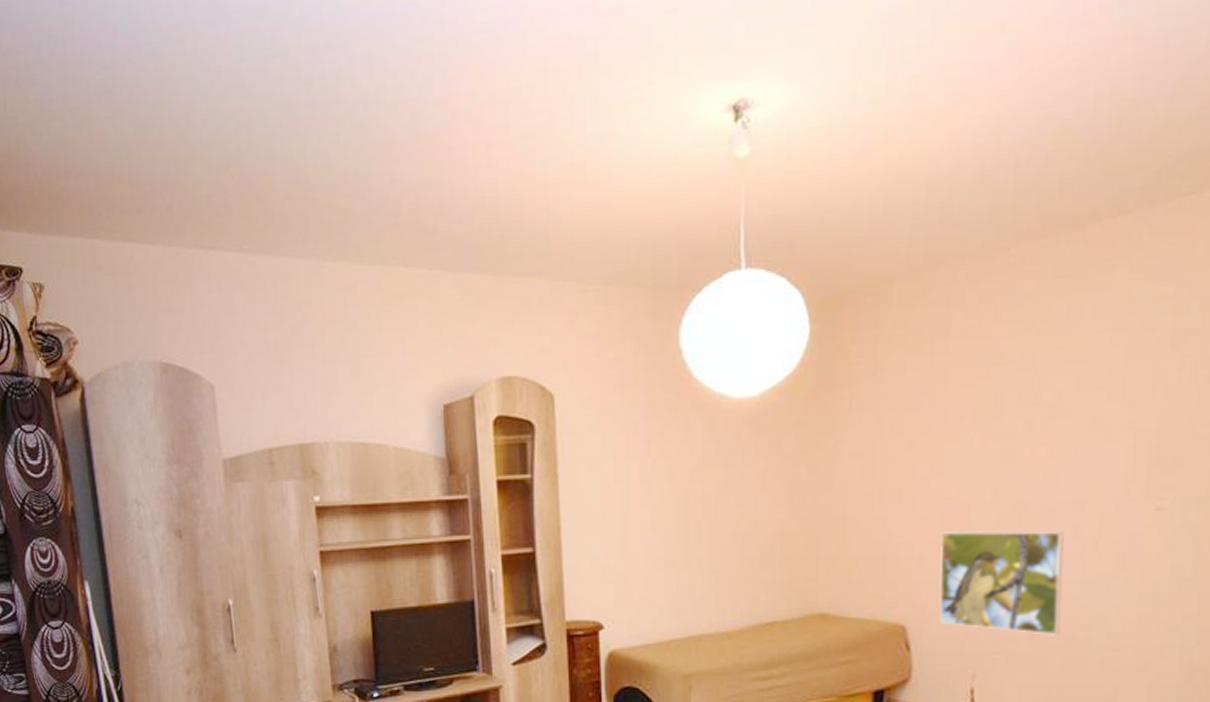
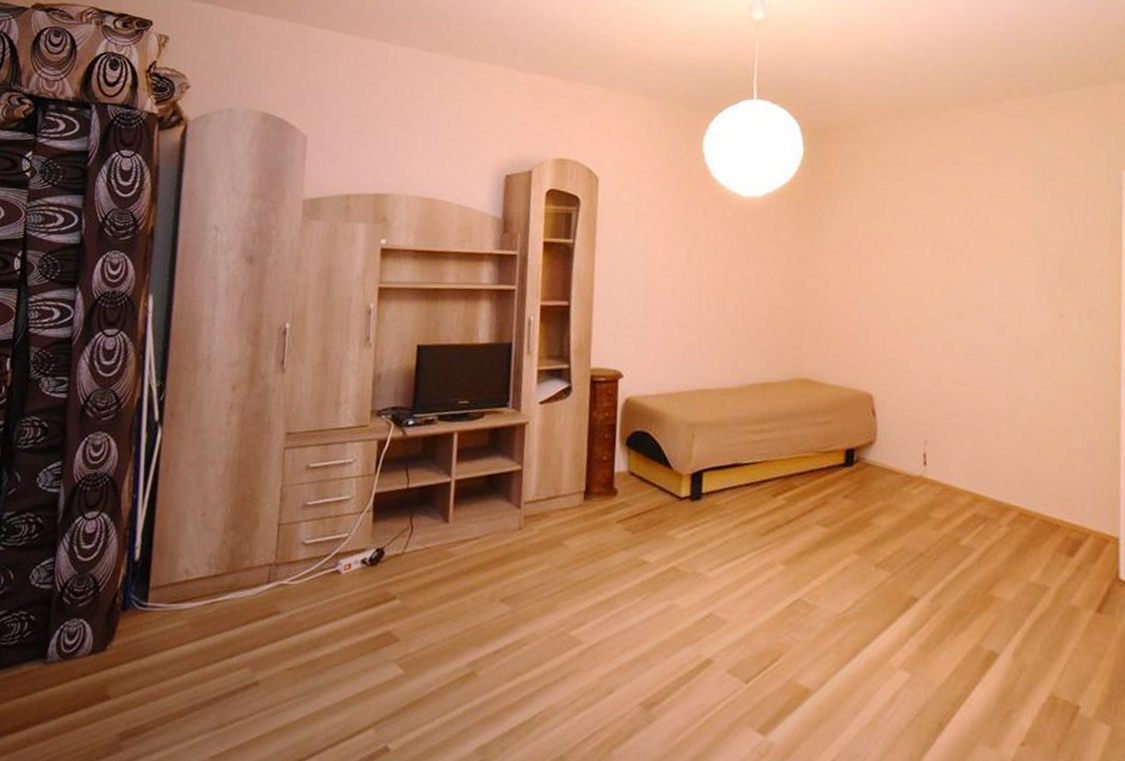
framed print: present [939,531,1064,635] -> none [899,319,994,412]

